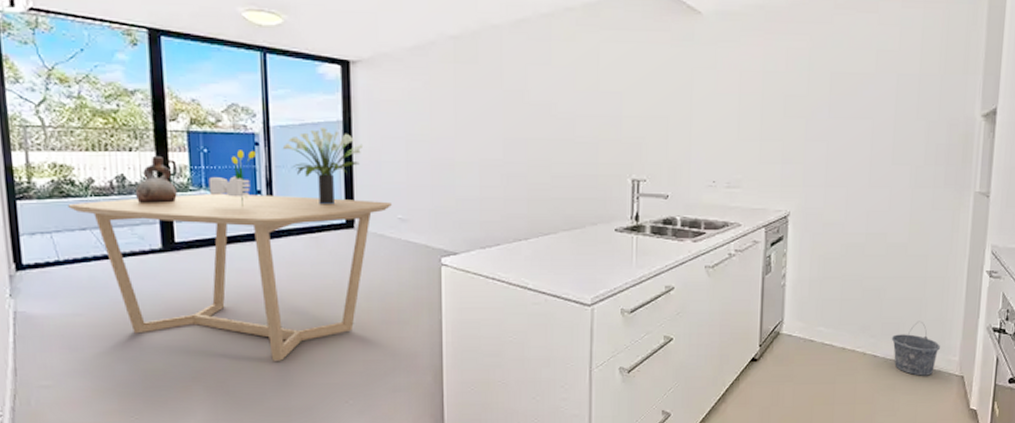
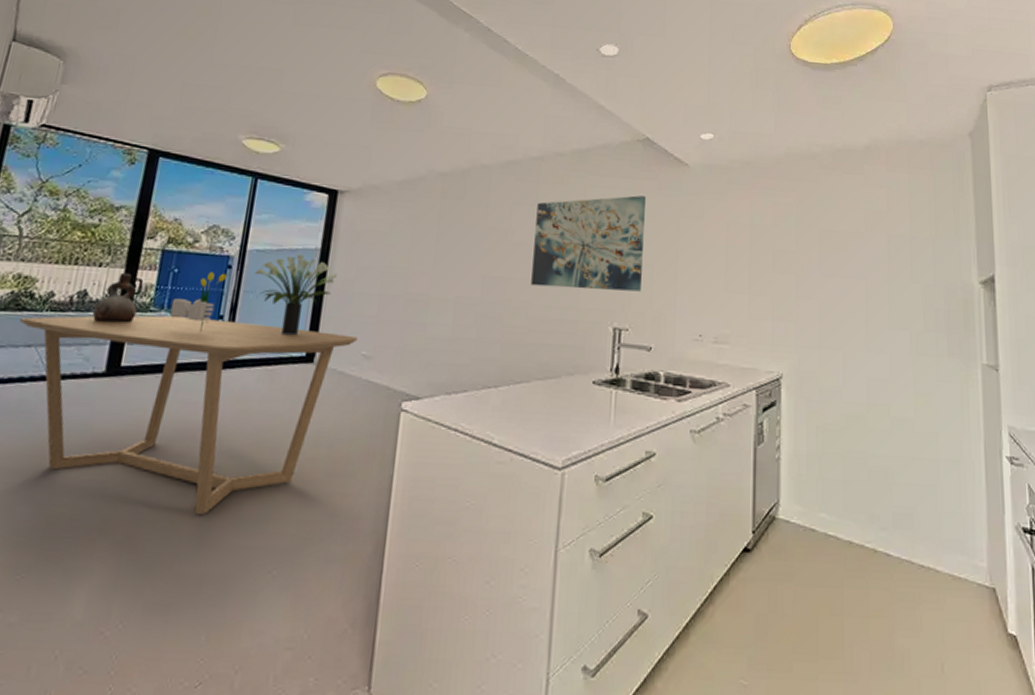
wall art: none [551,48,659,145] -> present [531,195,646,292]
bucket: present [891,321,940,376] -> none [905,513,963,585]

